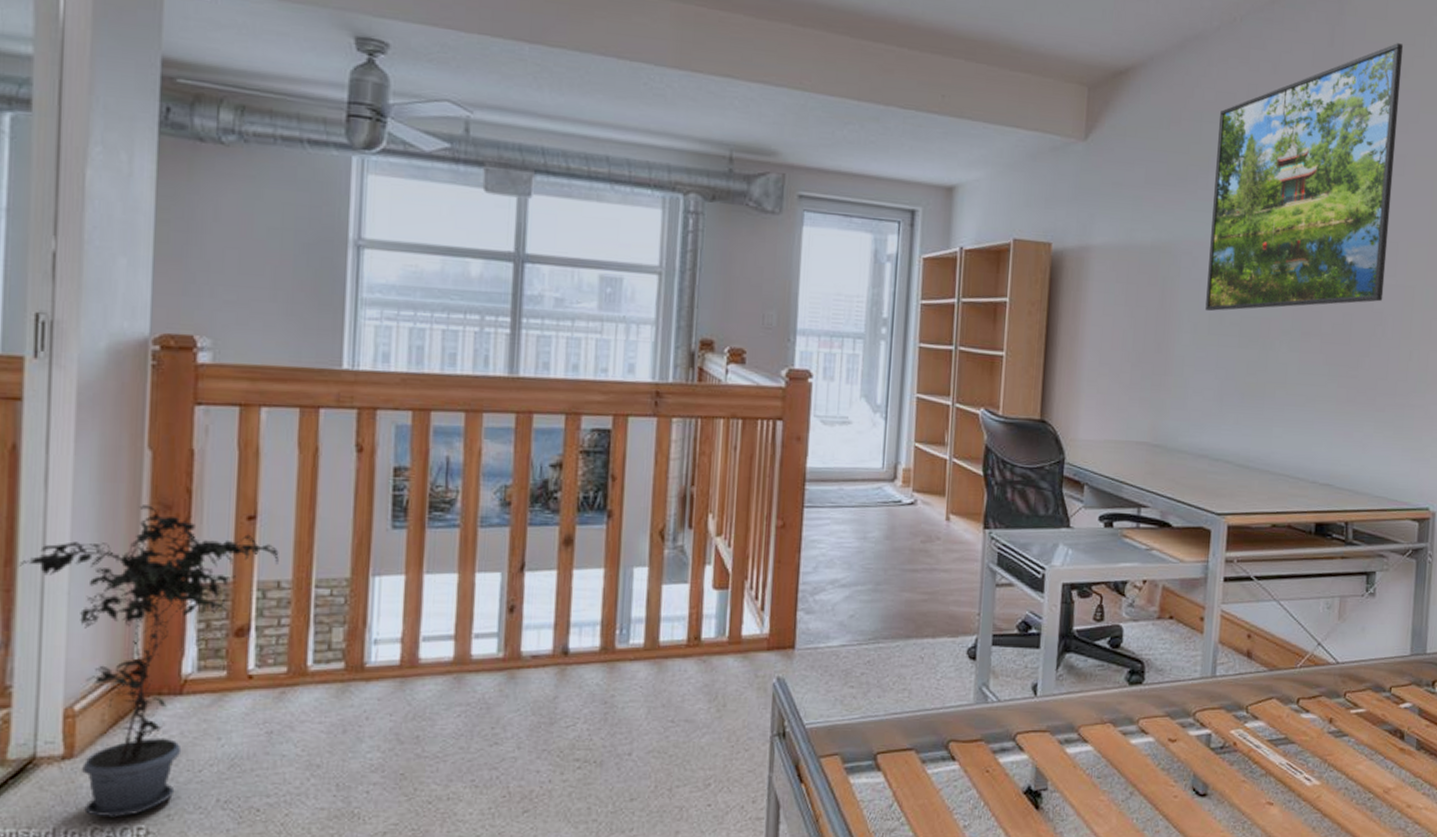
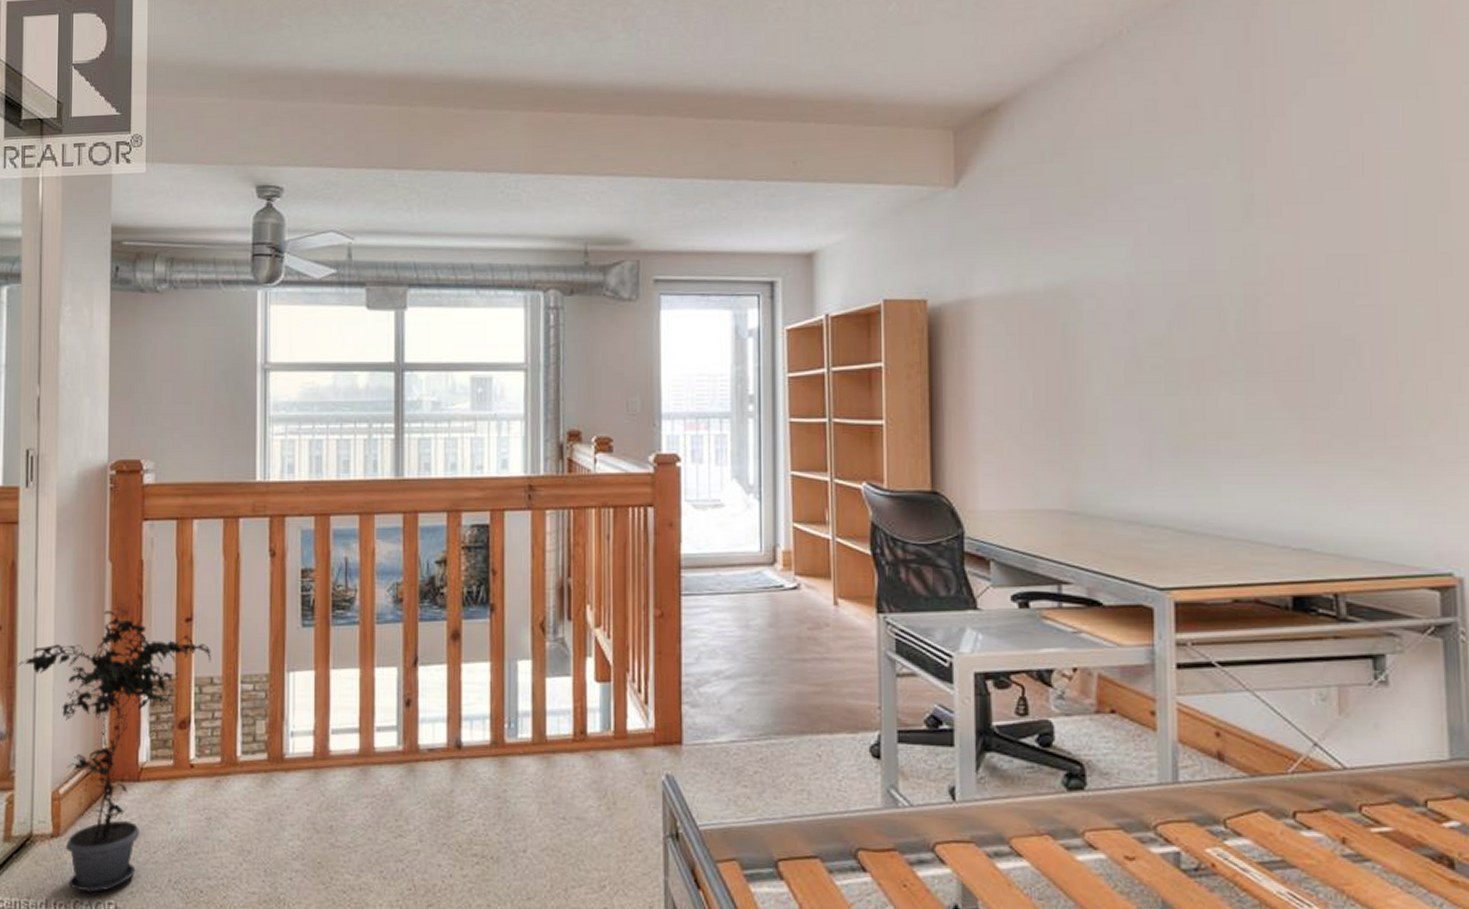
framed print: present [1205,43,1404,312] -> none [1114,25,1353,357]

